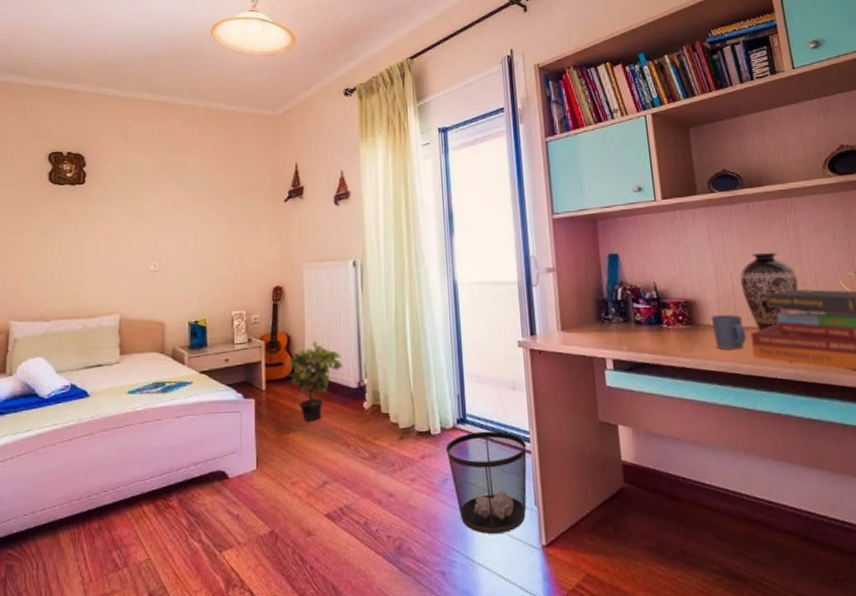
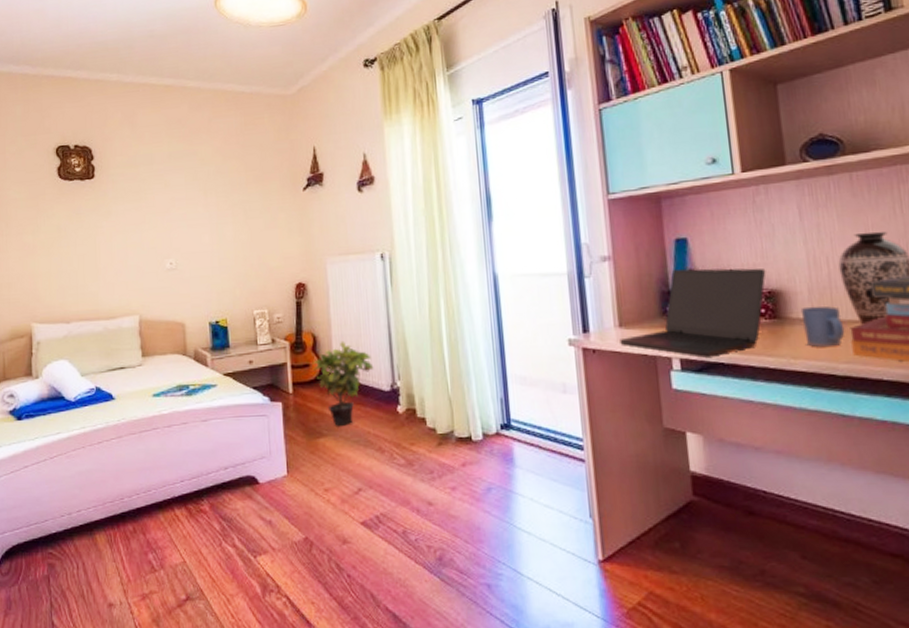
waste bin: present [445,431,527,534] -> none [488,437,581,546]
laptop: none [562,280,683,358] -> present [620,268,766,358]

